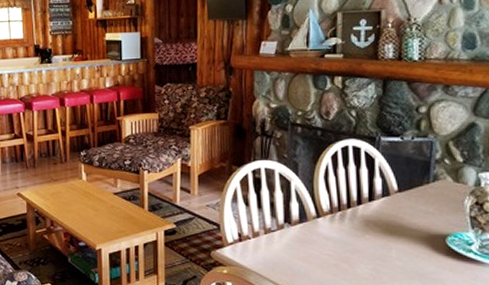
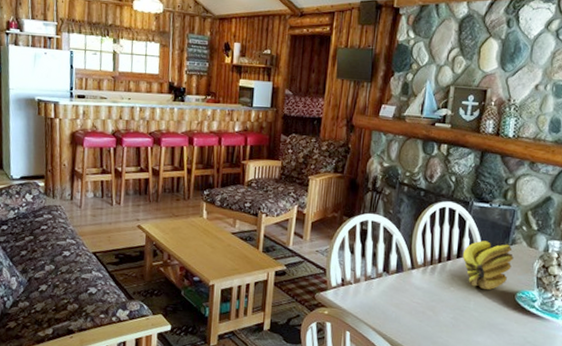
banana: none [376,179,438,234] -> present [463,240,513,290]

